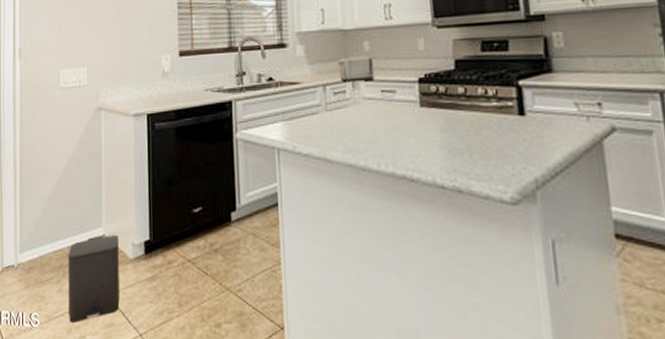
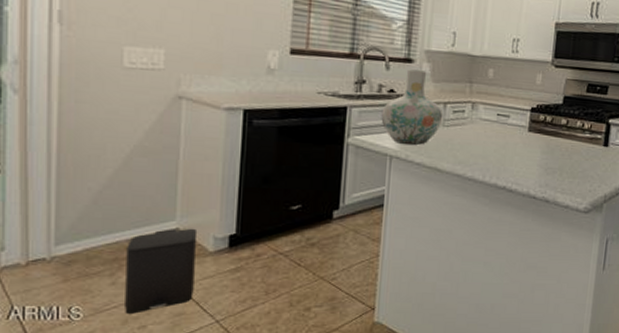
vase: none [263,54,325,134] -> present [381,69,443,145]
toaster: present [337,56,375,82] -> none [461,80,496,105]

